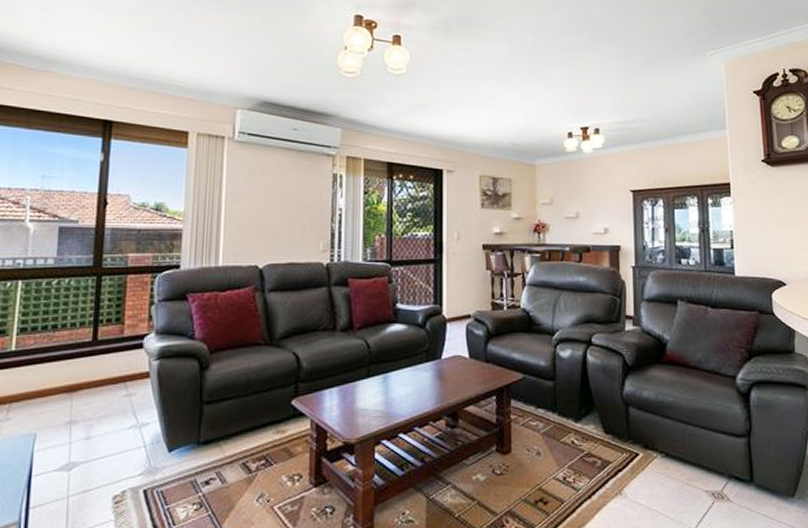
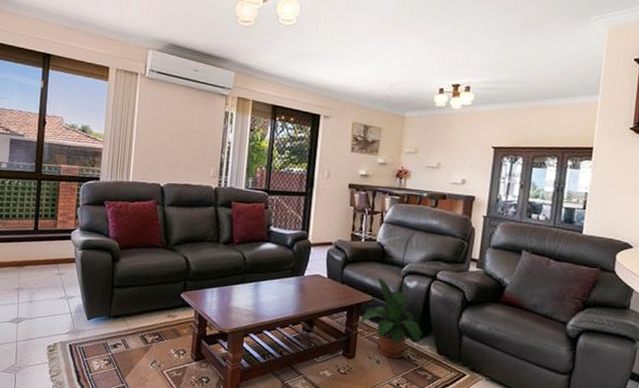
potted plant: none [511,350,584,446] -> present [358,278,422,358]

